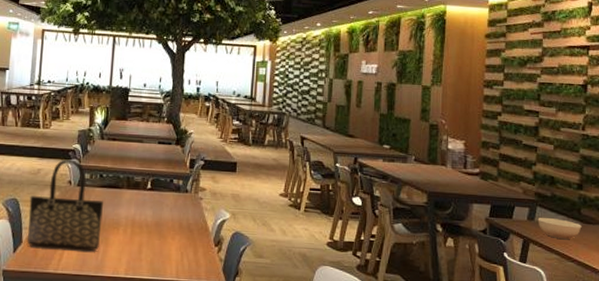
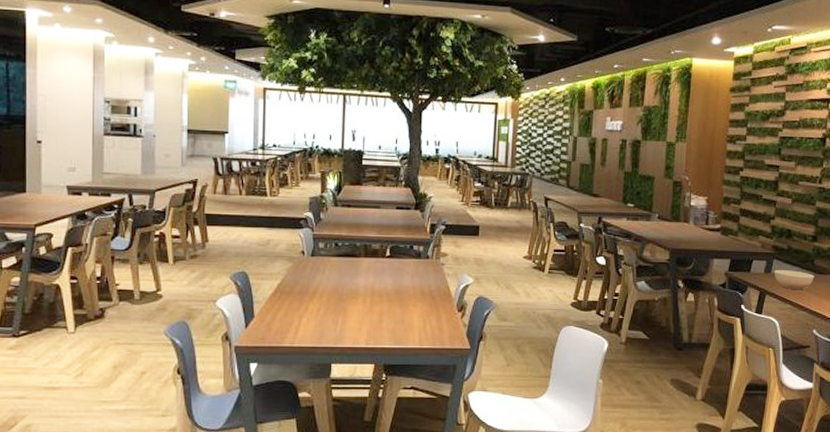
tote bag: present [27,159,103,252] -> none [259,228,340,323]

